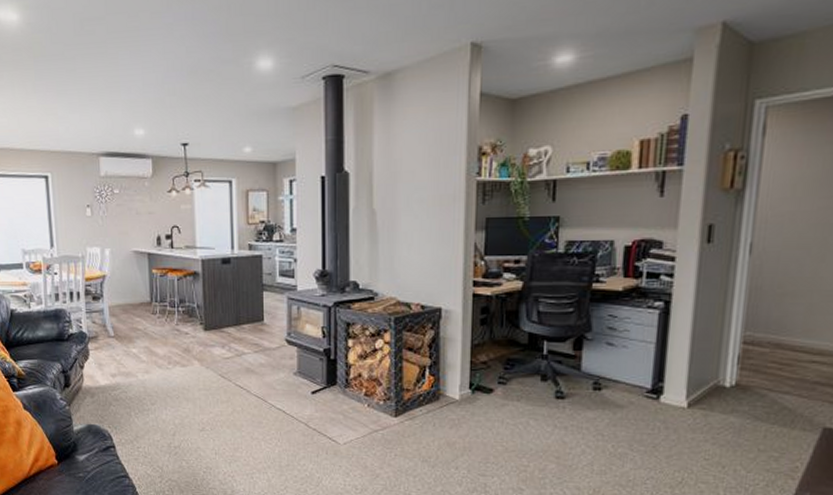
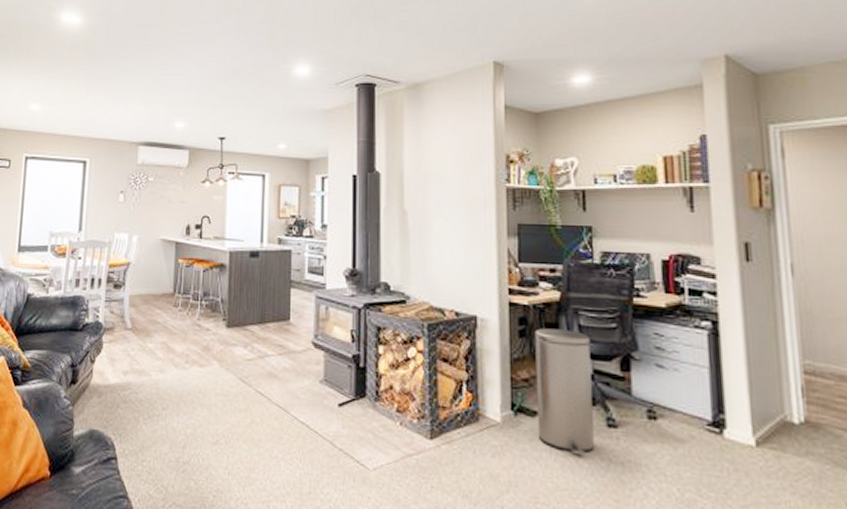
pedal bin: none [492,316,547,423] -> present [535,328,594,456]

